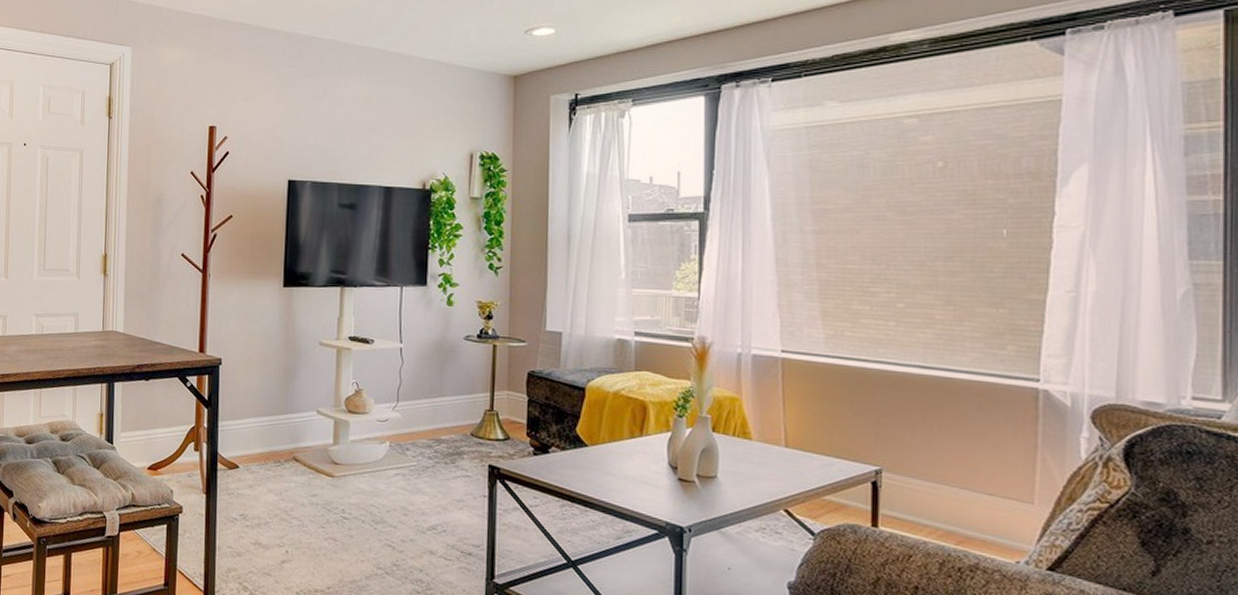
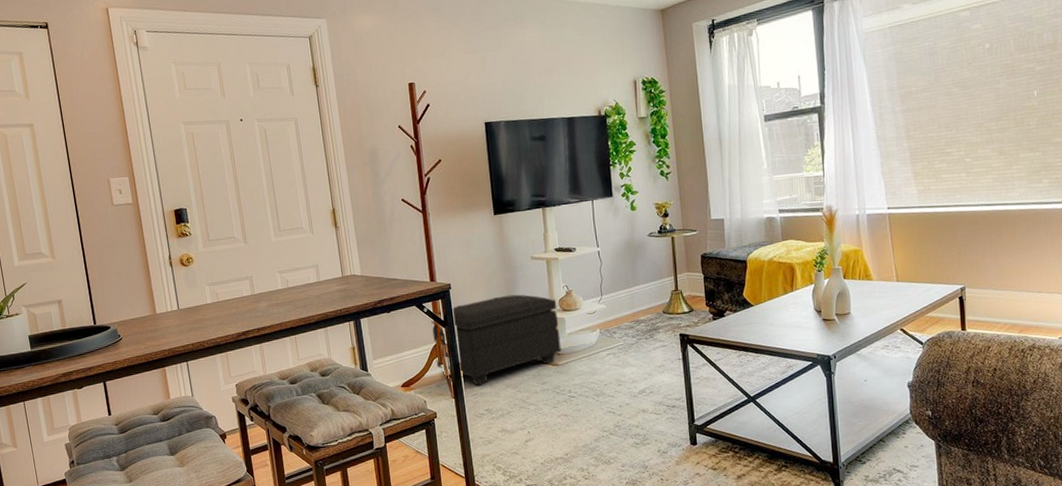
footstool: none [191,382,342,484] -> present [431,294,562,385]

